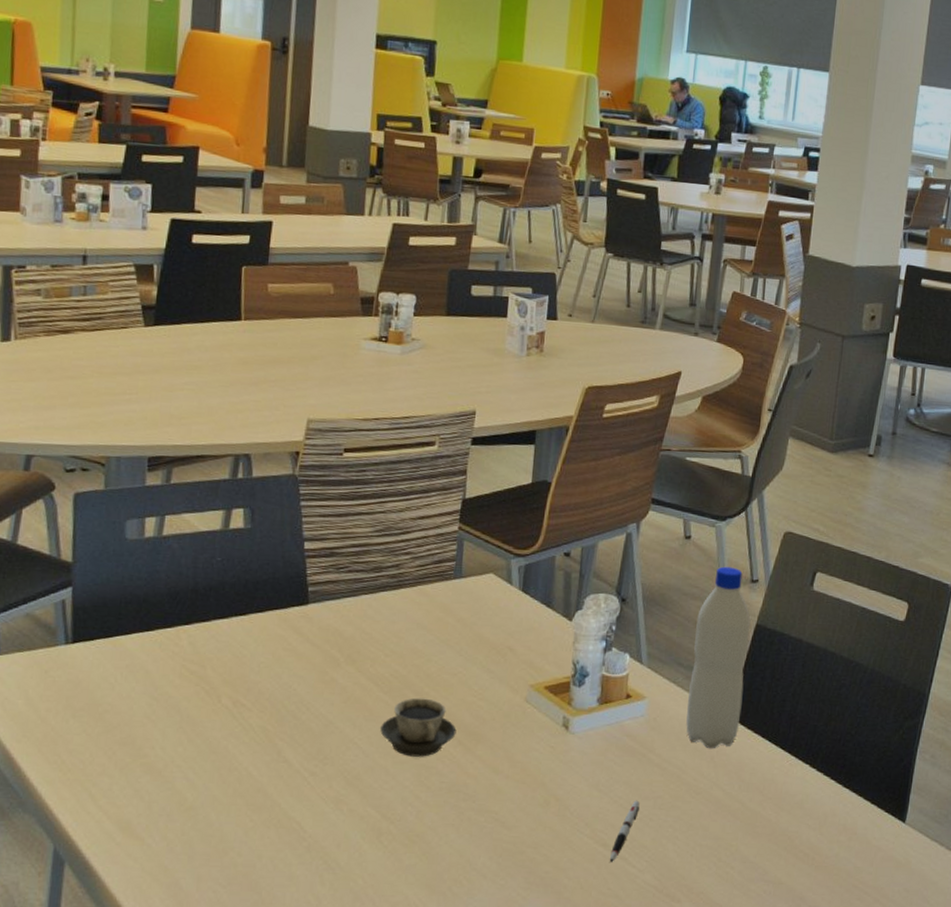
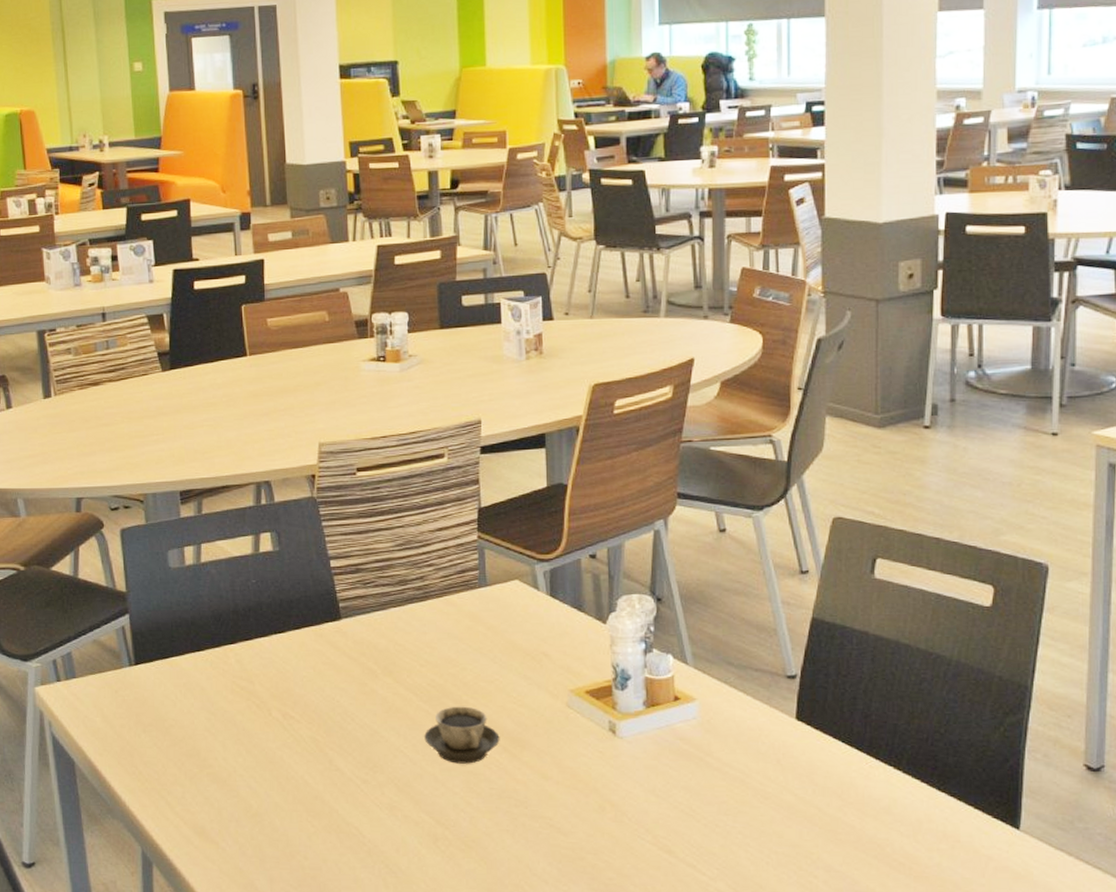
pen: present [610,800,640,863] -> none [677,805,703,871]
water bottle: present [686,566,751,748] -> none [742,558,806,750]

